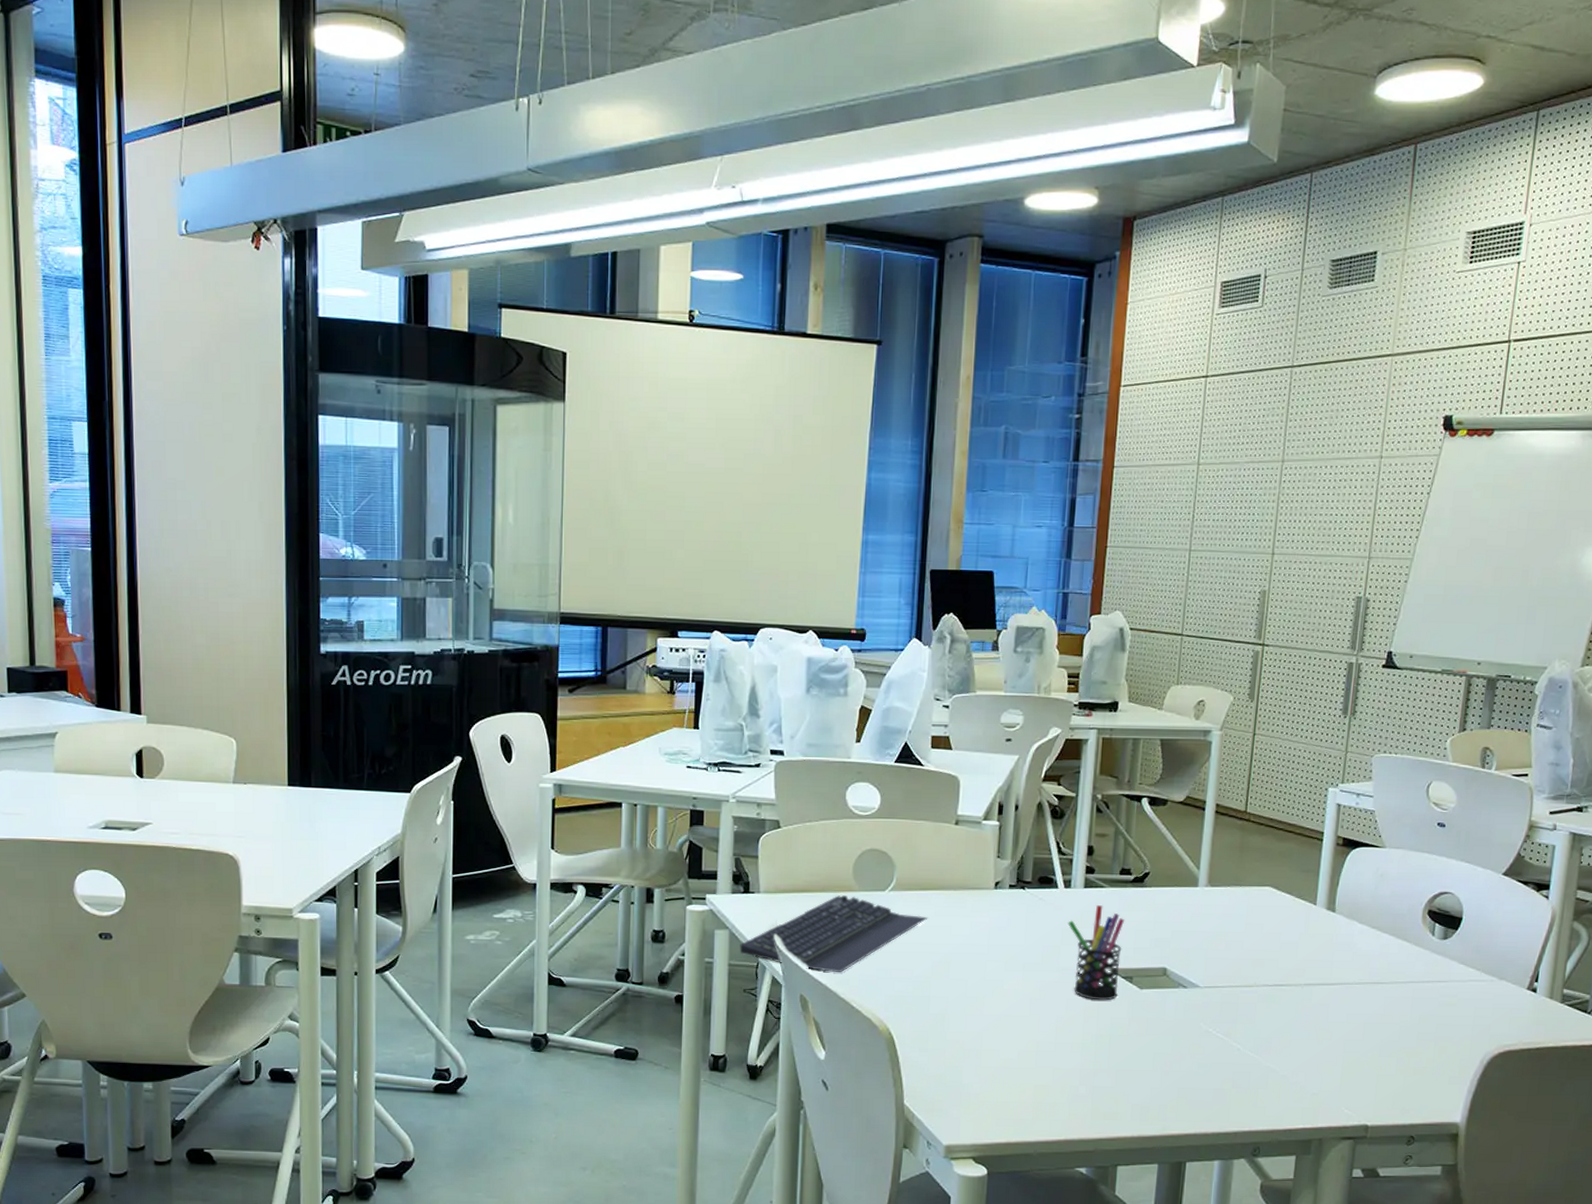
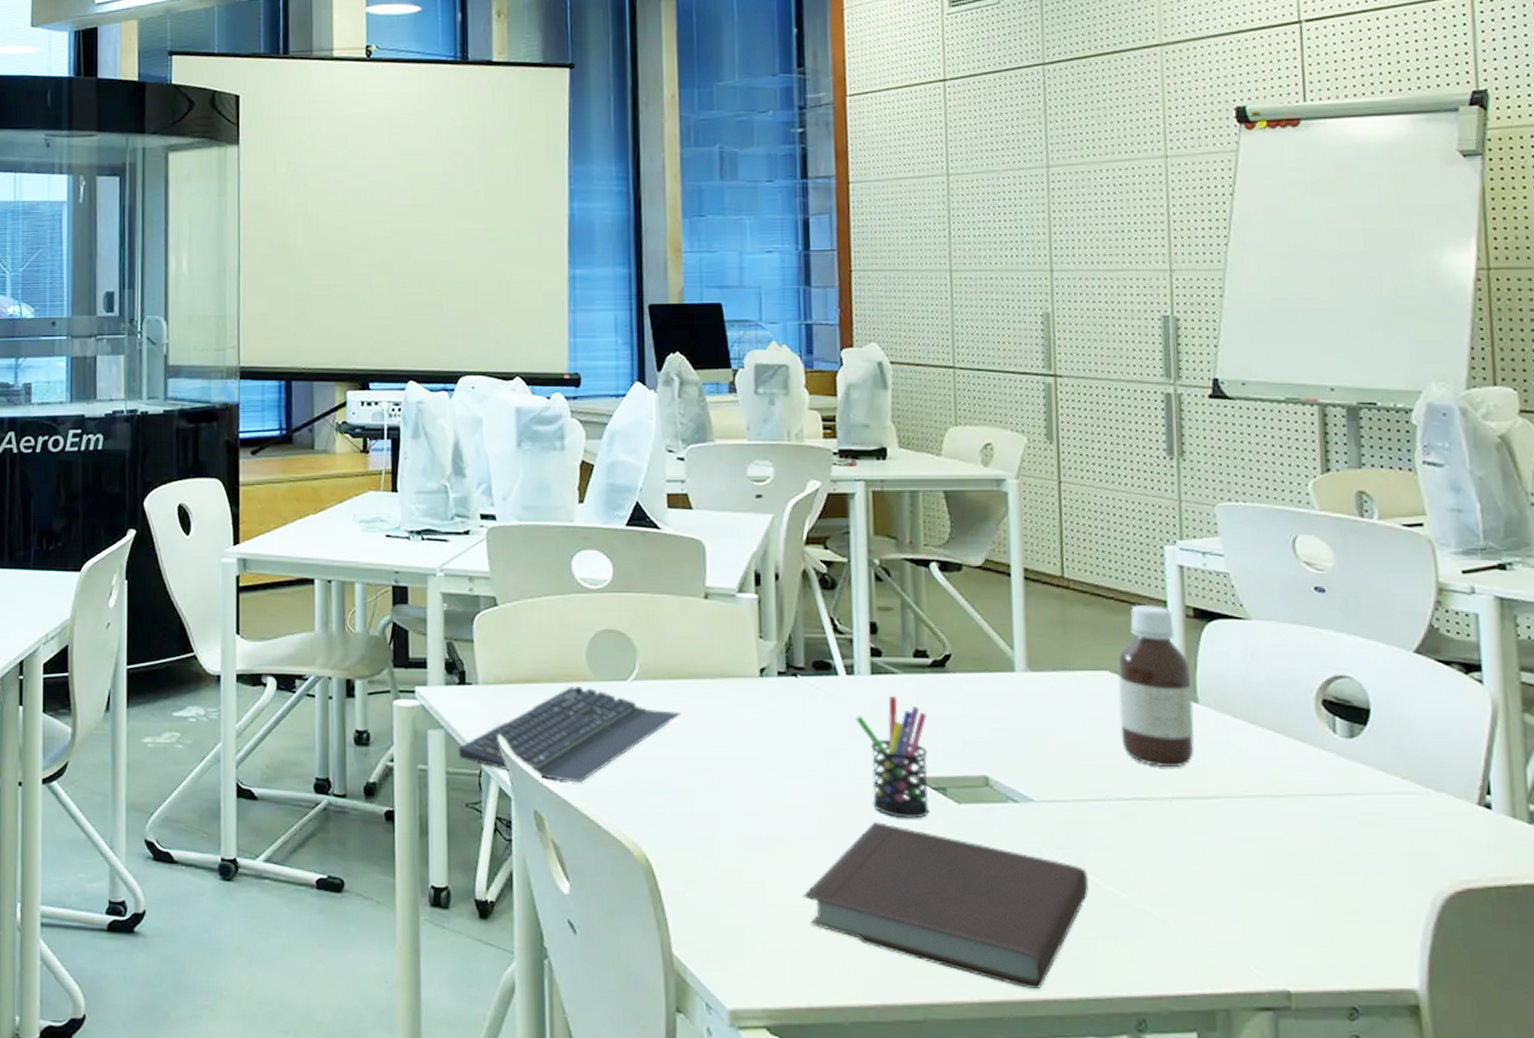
notebook: none [1011,1003,1232,1127] -> present [802,822,1090,990]
bottle: none [1272,834,1334,962] -> present [1117,604,1195,768]

